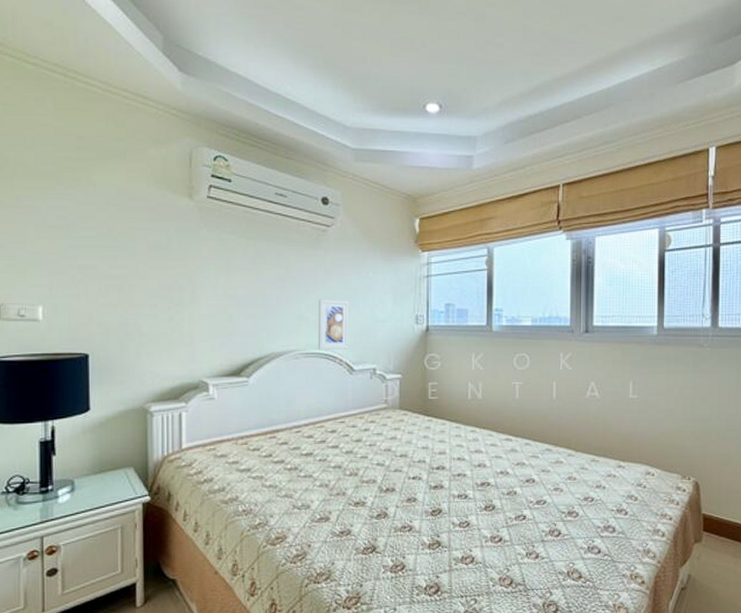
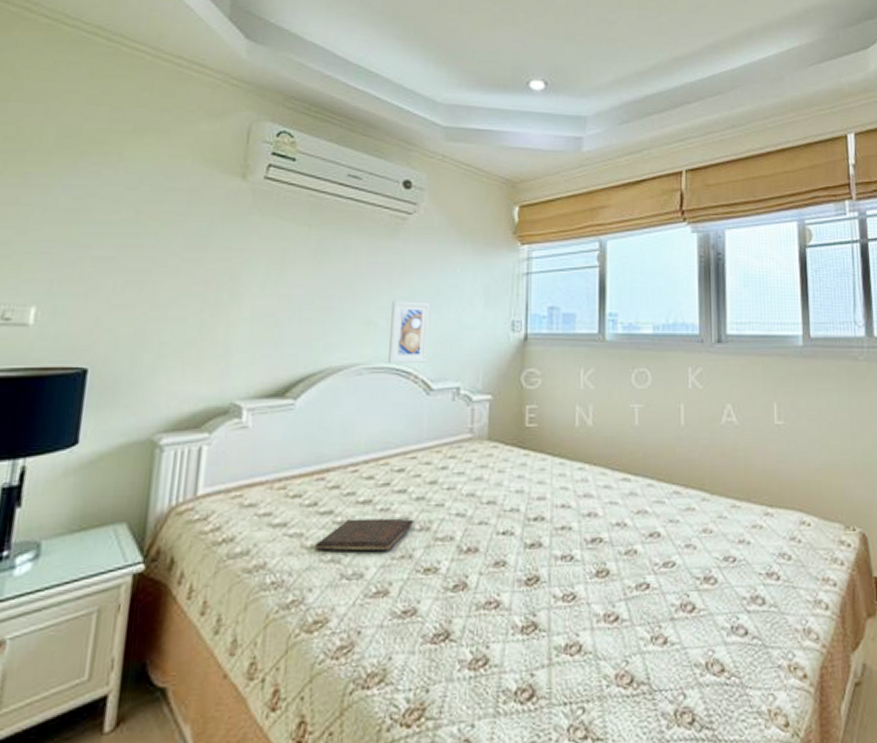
book: none [272,466,346,490] -> present [314,518,415,552]

